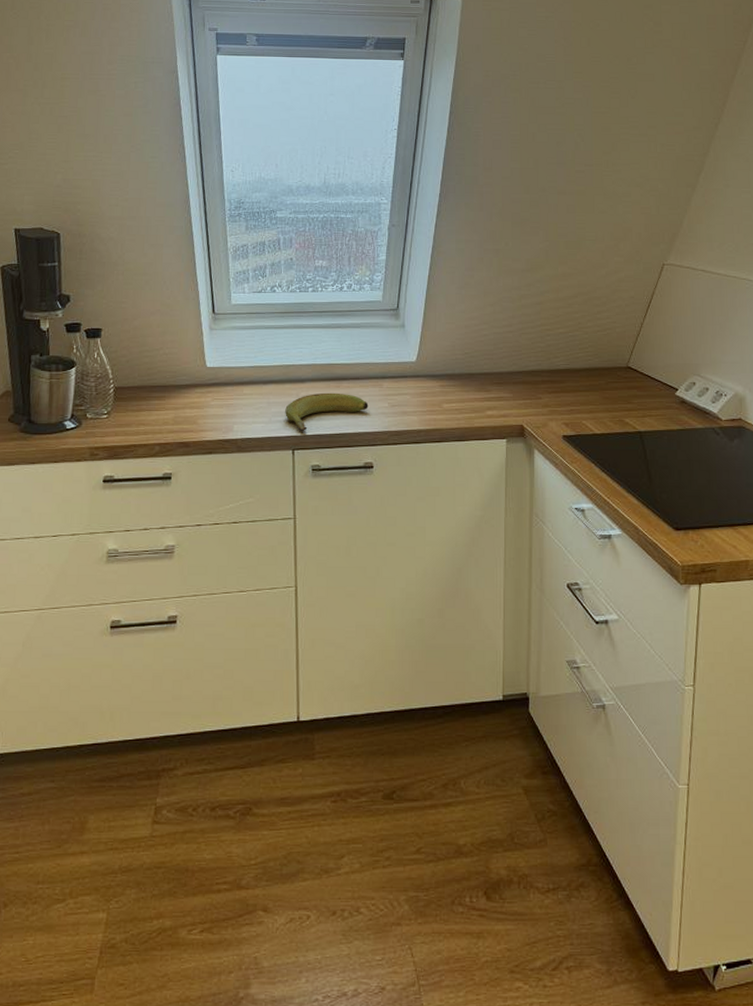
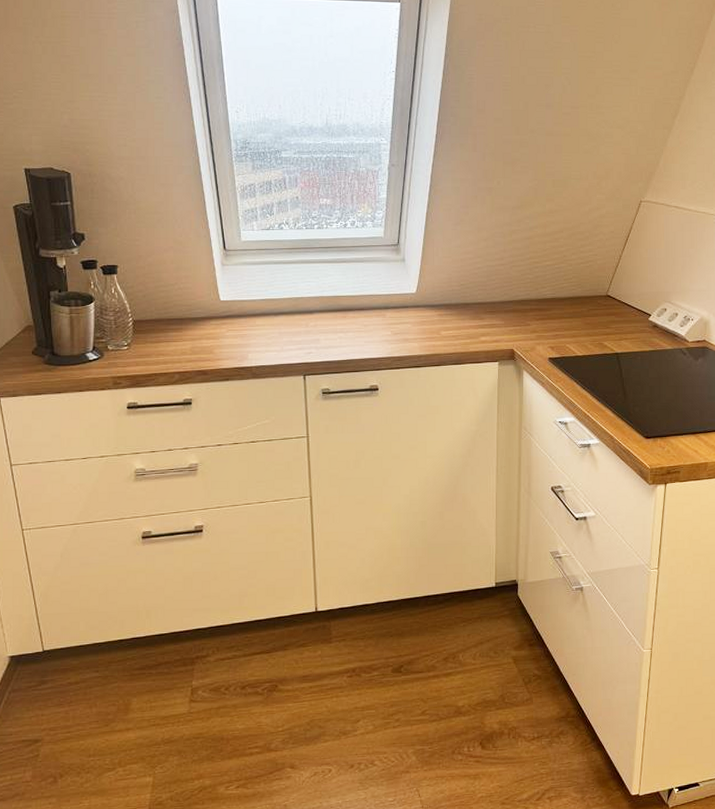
banana: present [285,392,369,431] -> none [296,322,373,358]

